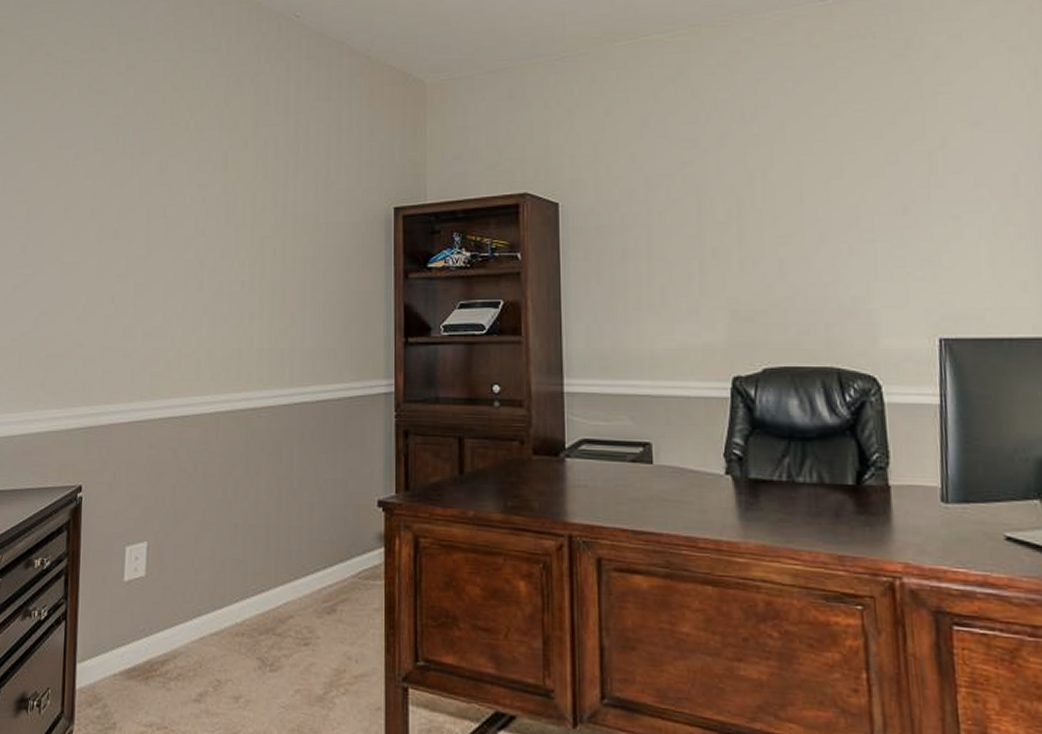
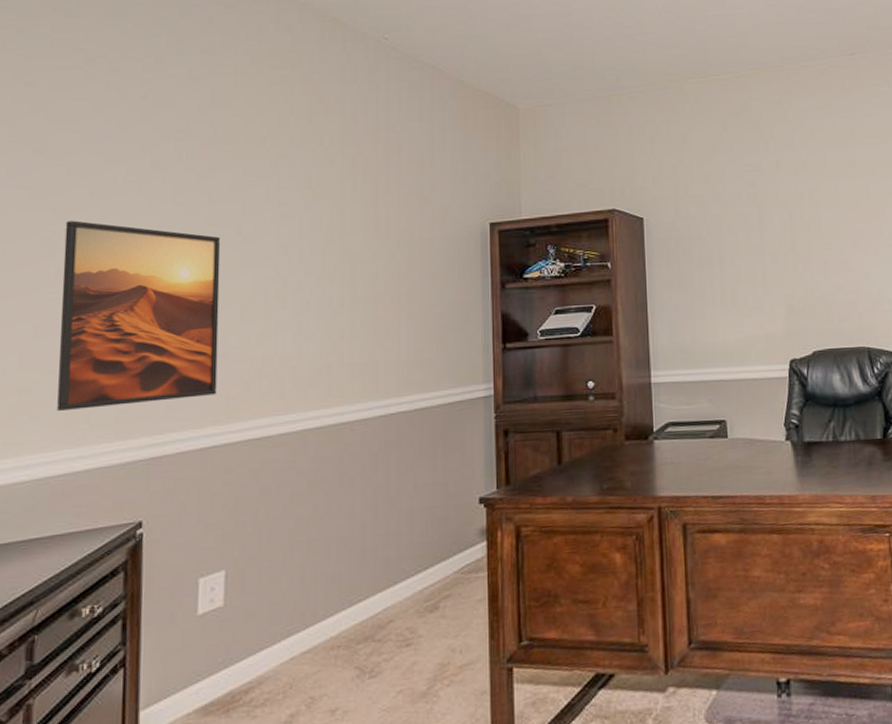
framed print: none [20,202,149,377] -> present [57,220,221,412]

